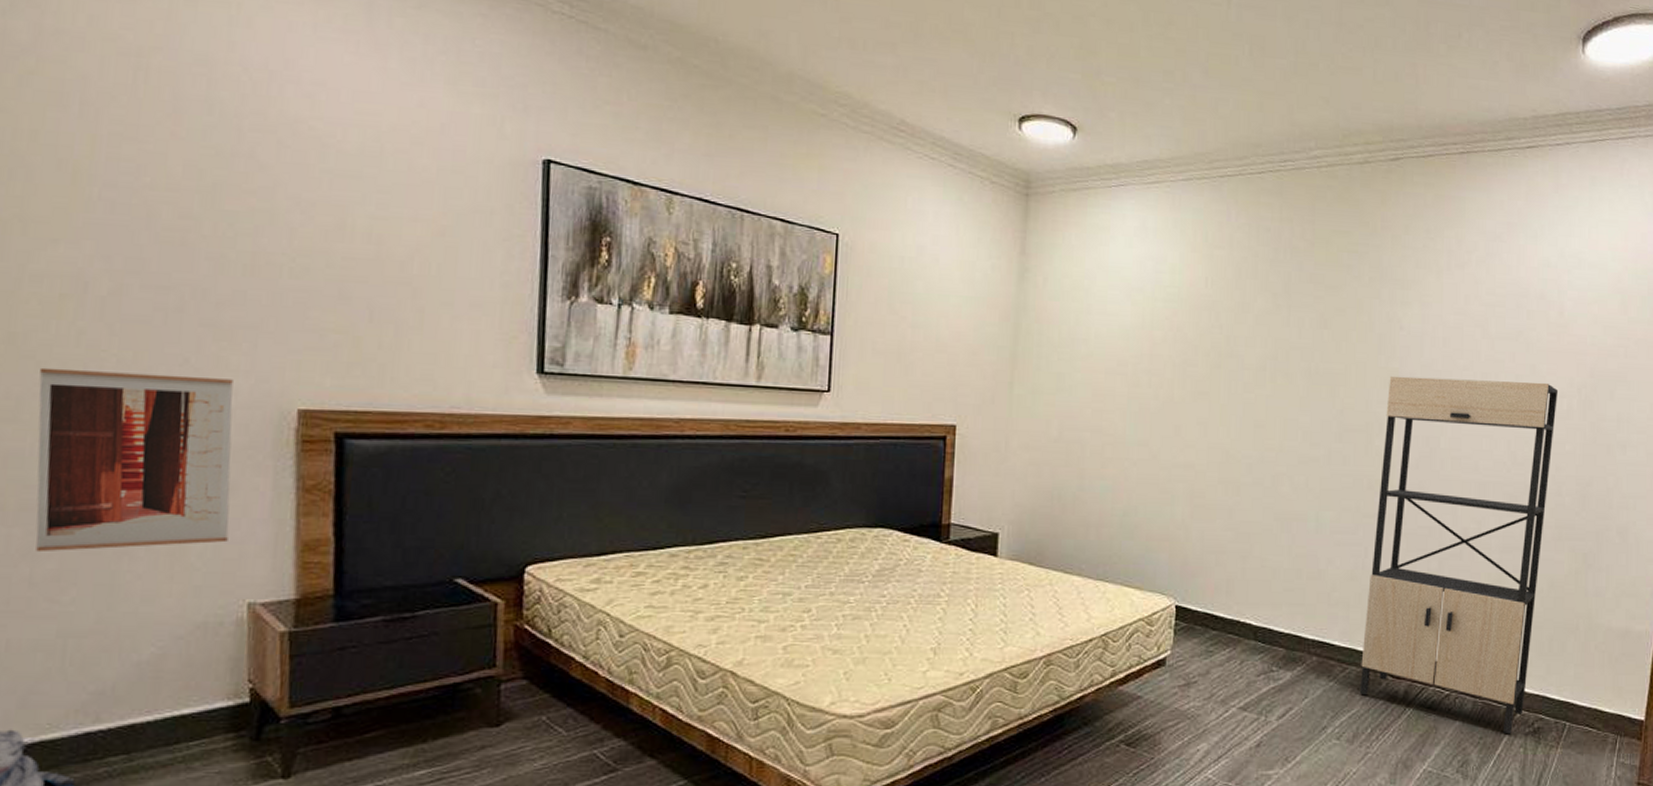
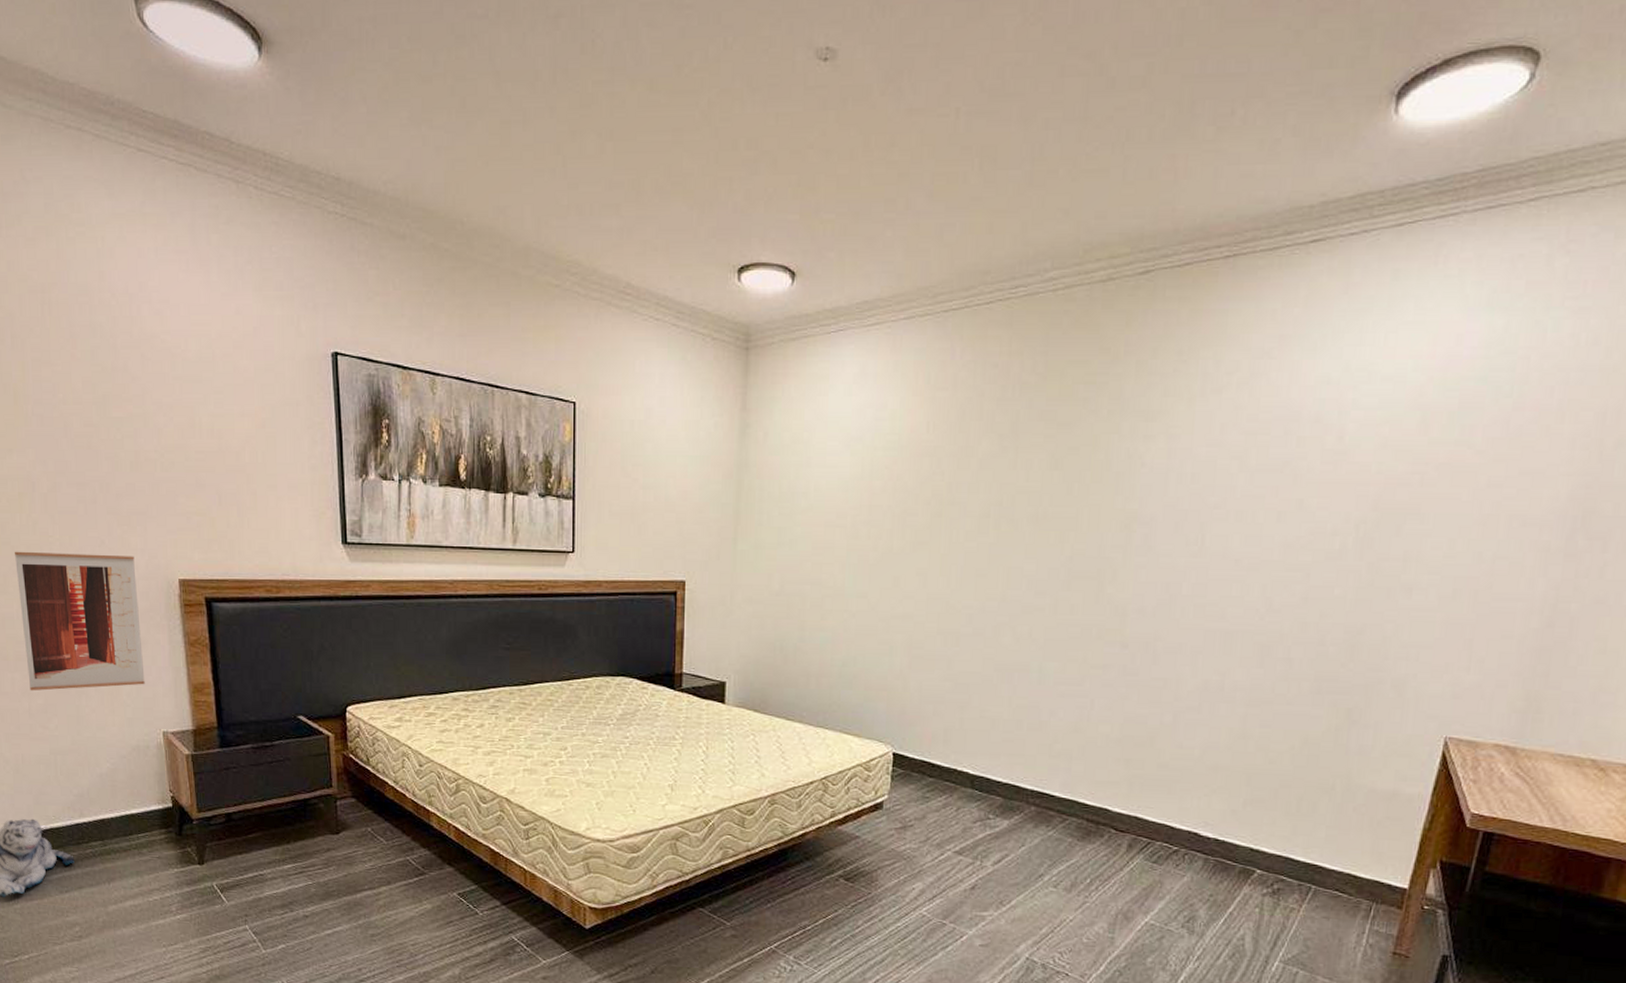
shelving unit: present [1360,375,1559,735] -> none [1080,517,1330,894]

